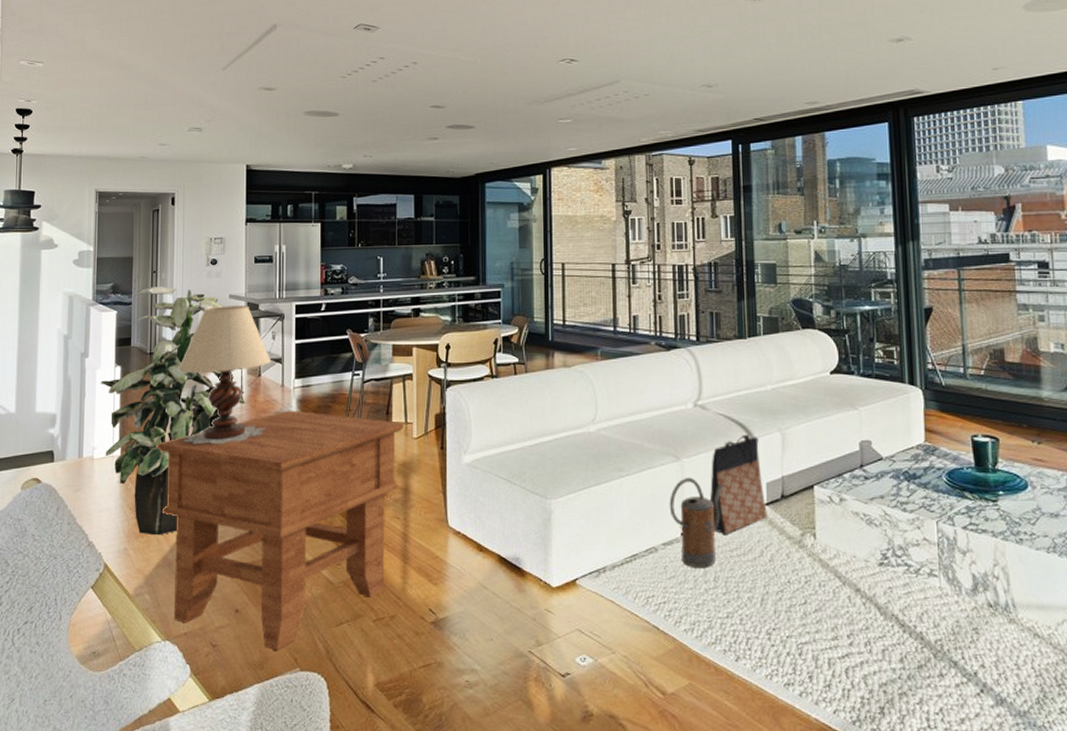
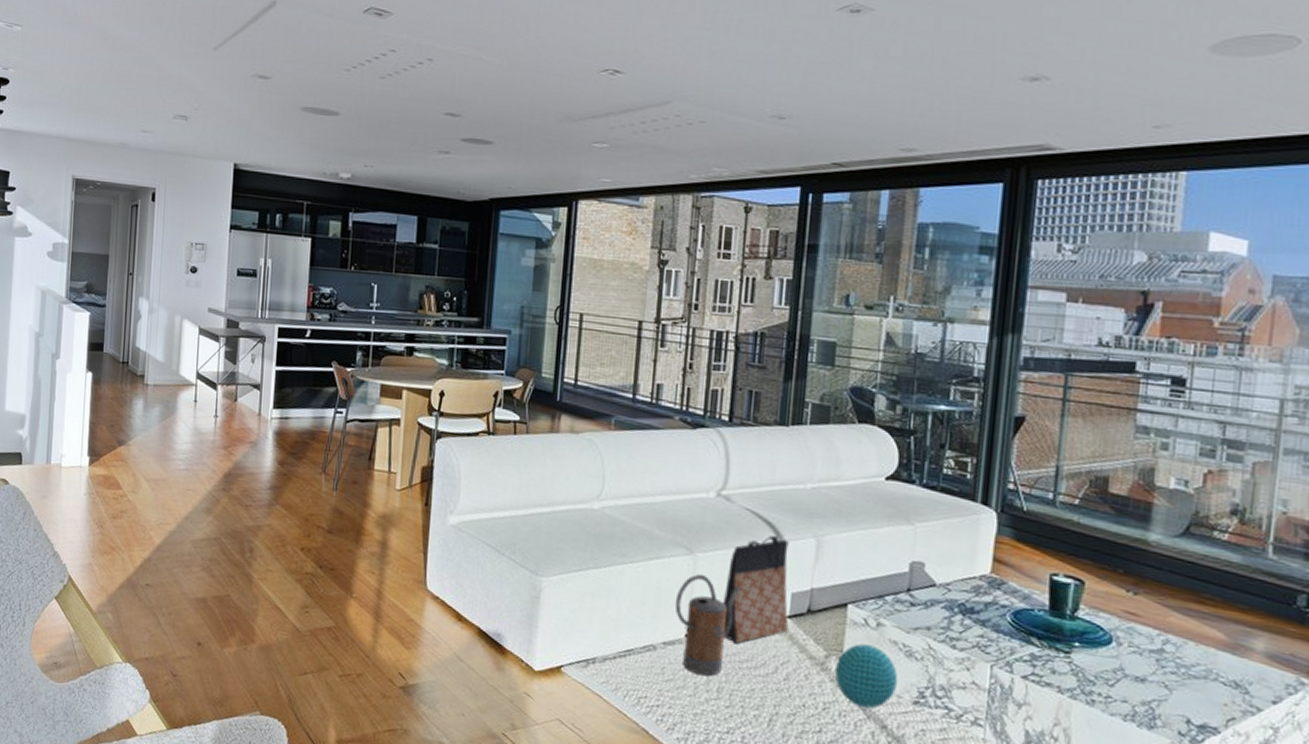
indoor plant: present [101,287,246,536] -> none [71,290,220,556]
side table: present [157,410,405,652] -> none [125,441,388,691]
table lamp: present [178,305,272,444] -> none [151,319,250,469]
decorative ball: none [810,519,864,575] -> present [834,644,898,708]

